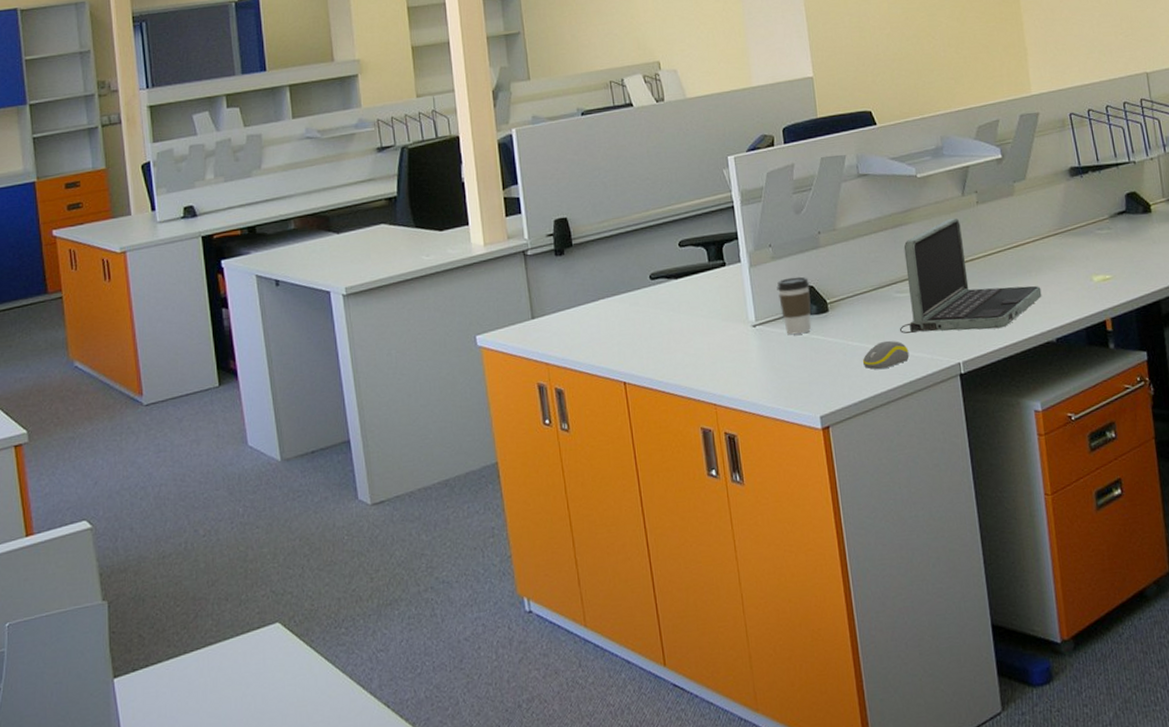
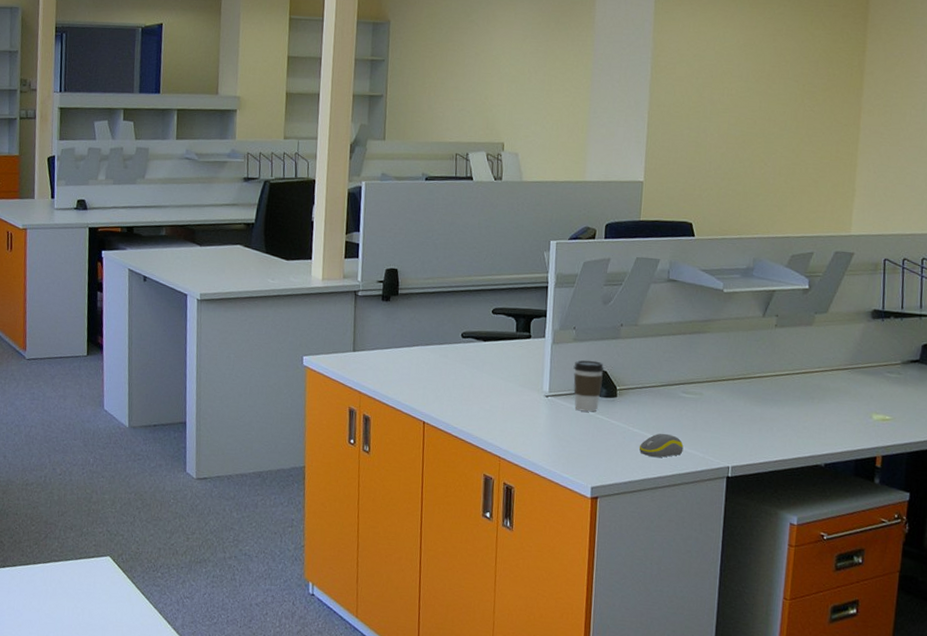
laptop: present [900,218,1042,334] -> none [679,335,821,444]

